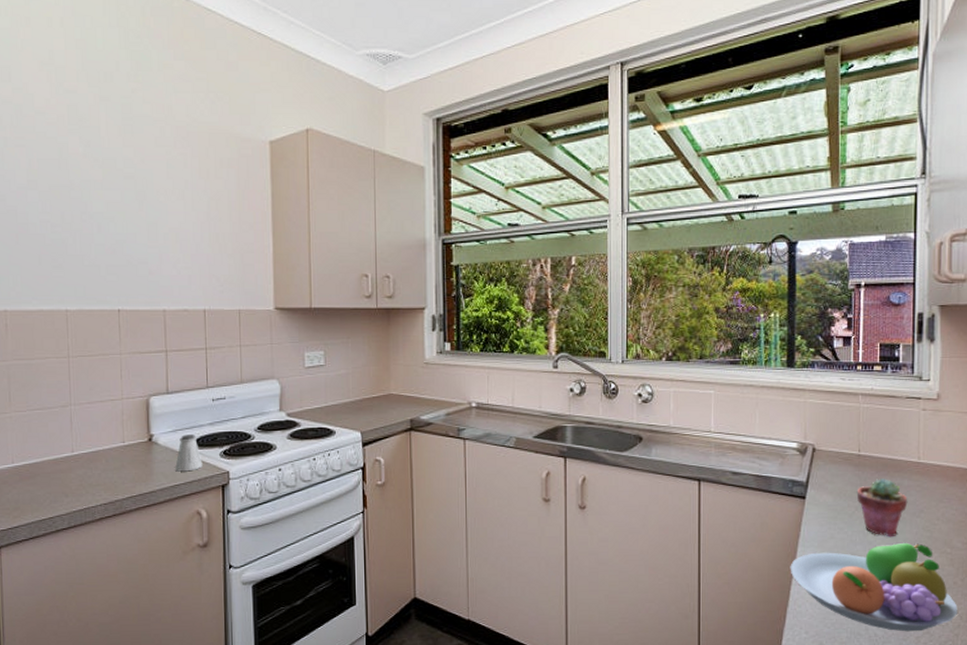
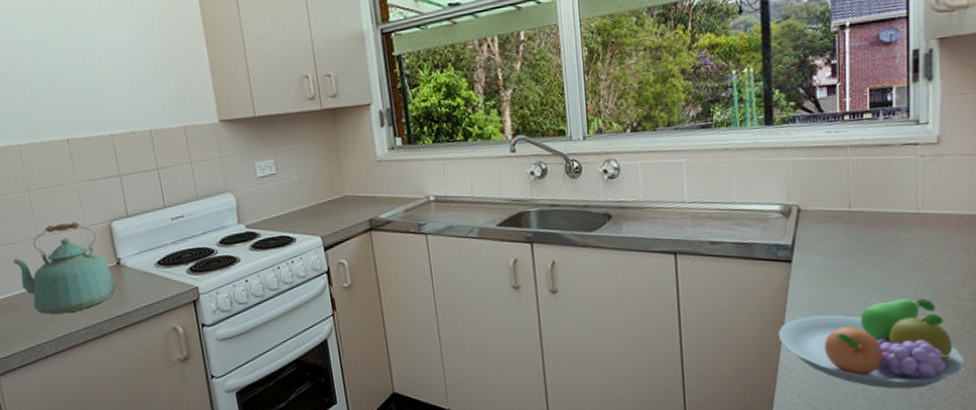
kettle: none [38,393,144,487] -> present [12,222,116,315]
saltshaker: present [175,434,203,472] -> none [146,254,172,292]
potted succulent: present [856,479,908,538] -> none [848,233,906,295]

